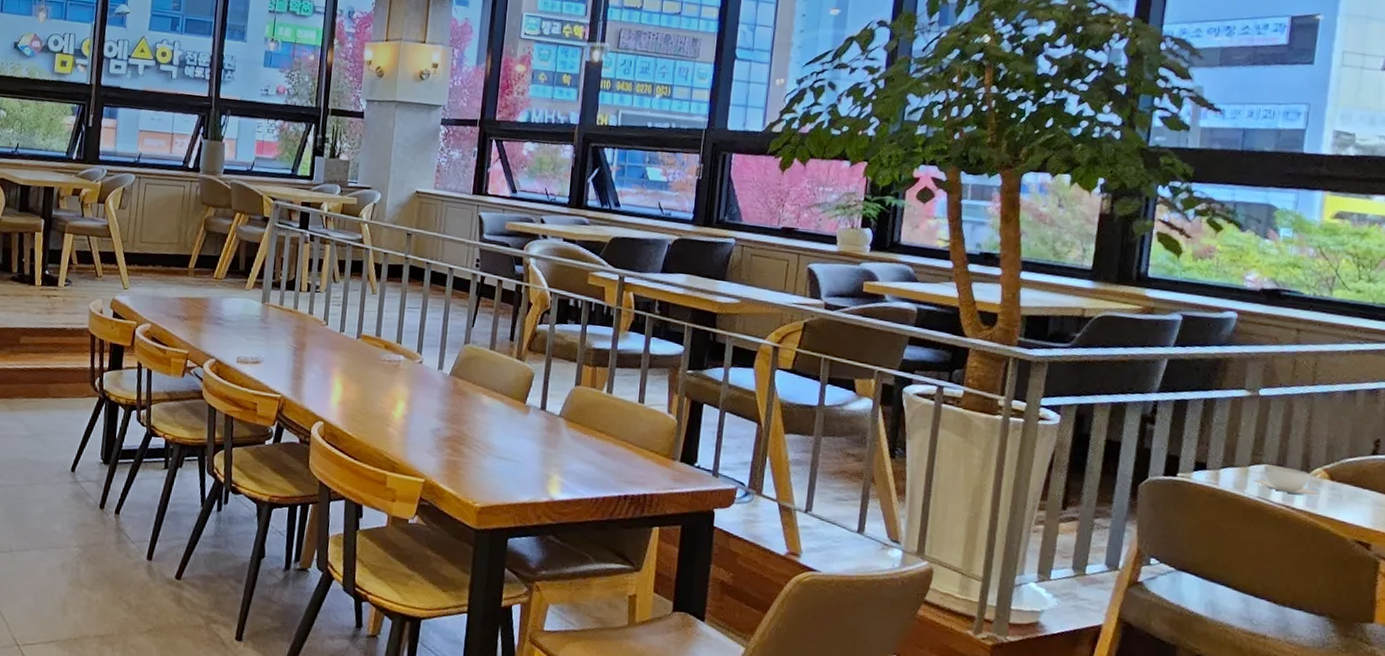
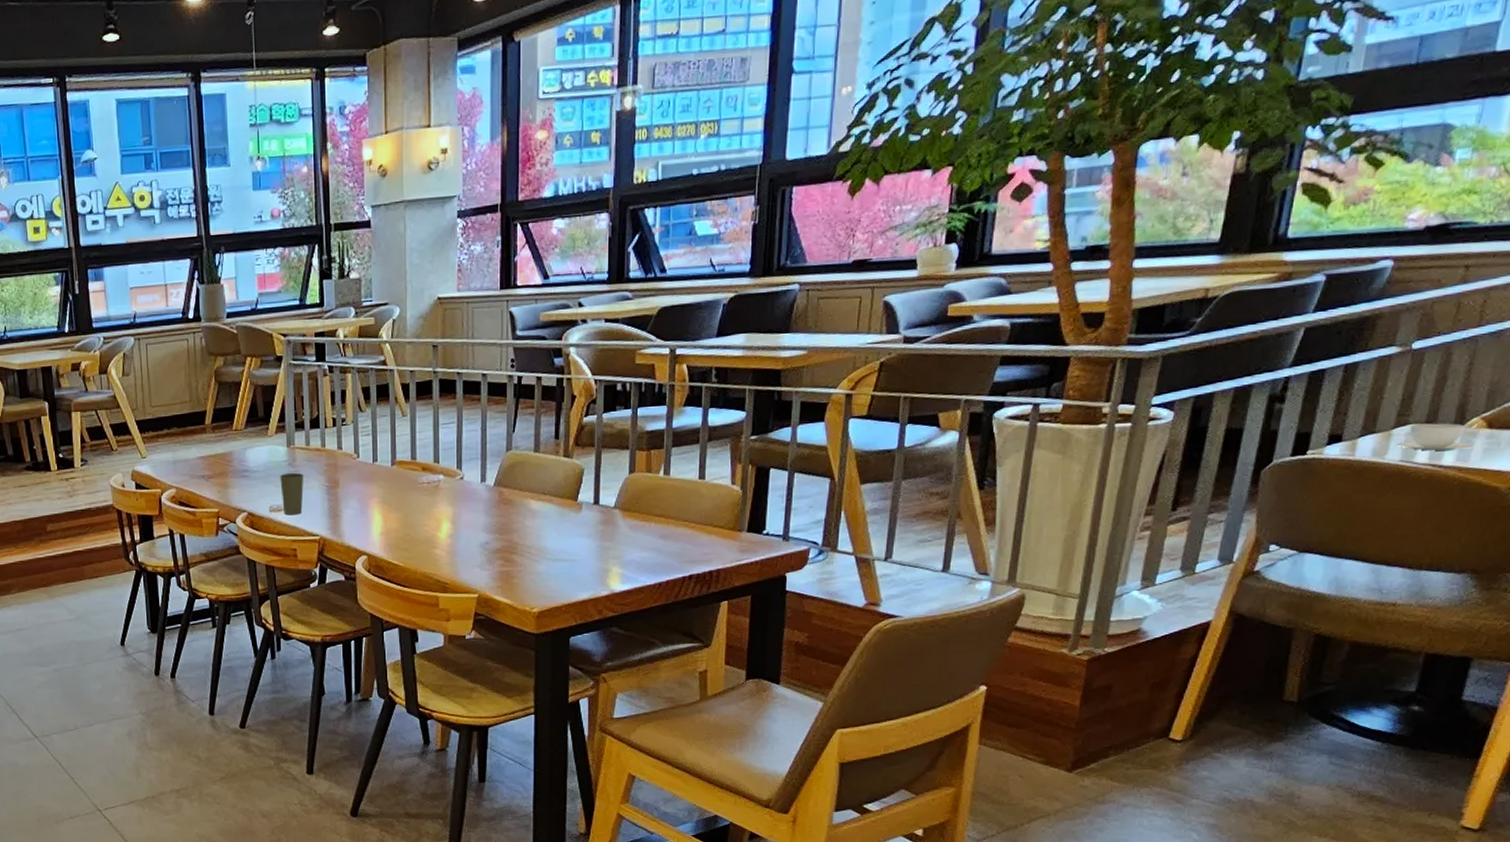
cup: none [249,327,274,370] -> present [280,472,304,515]

